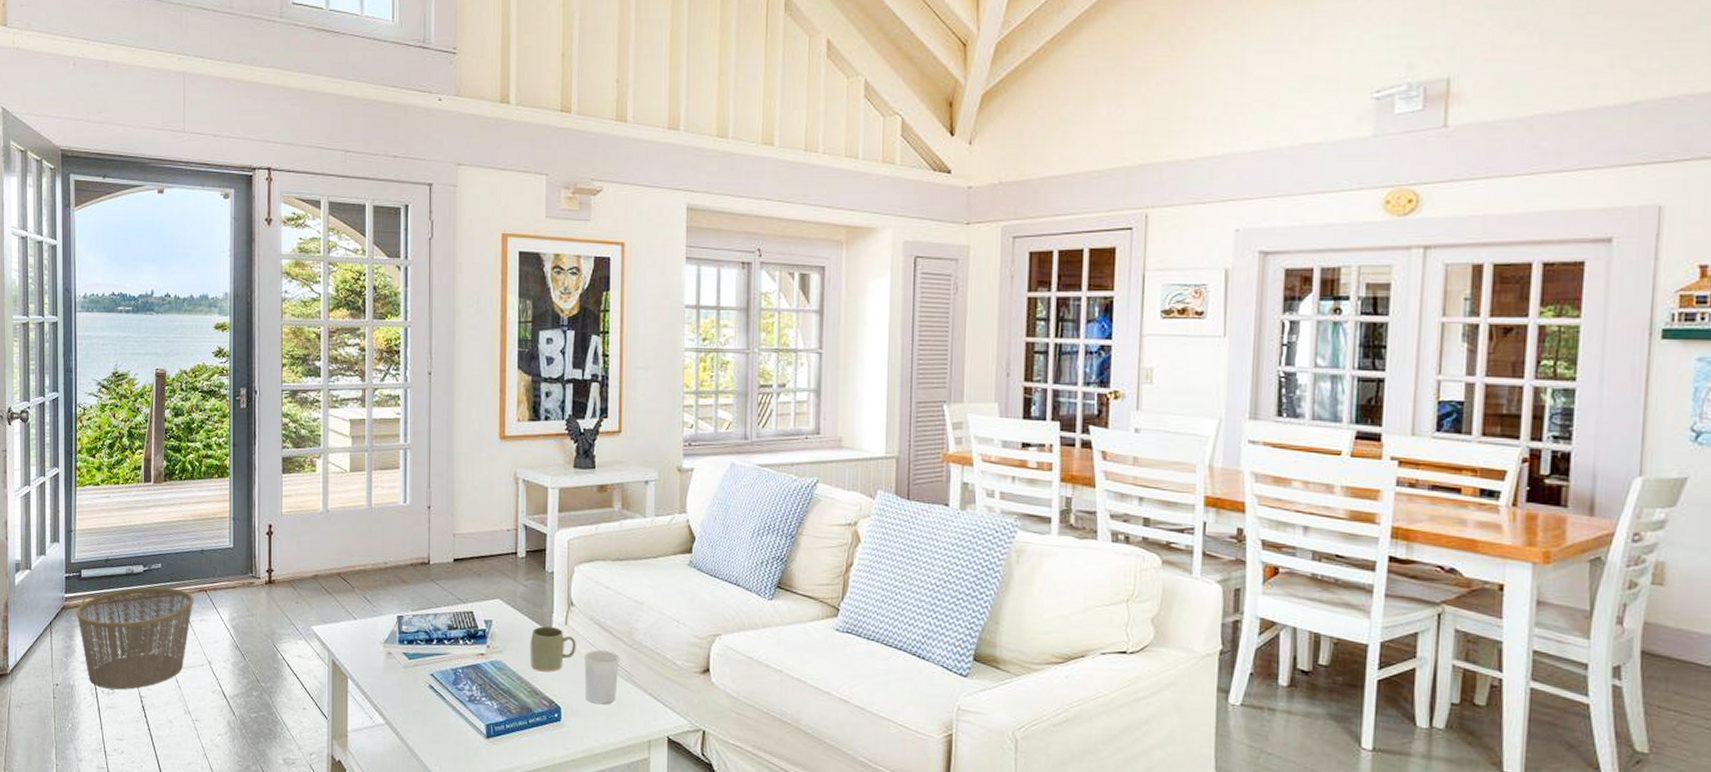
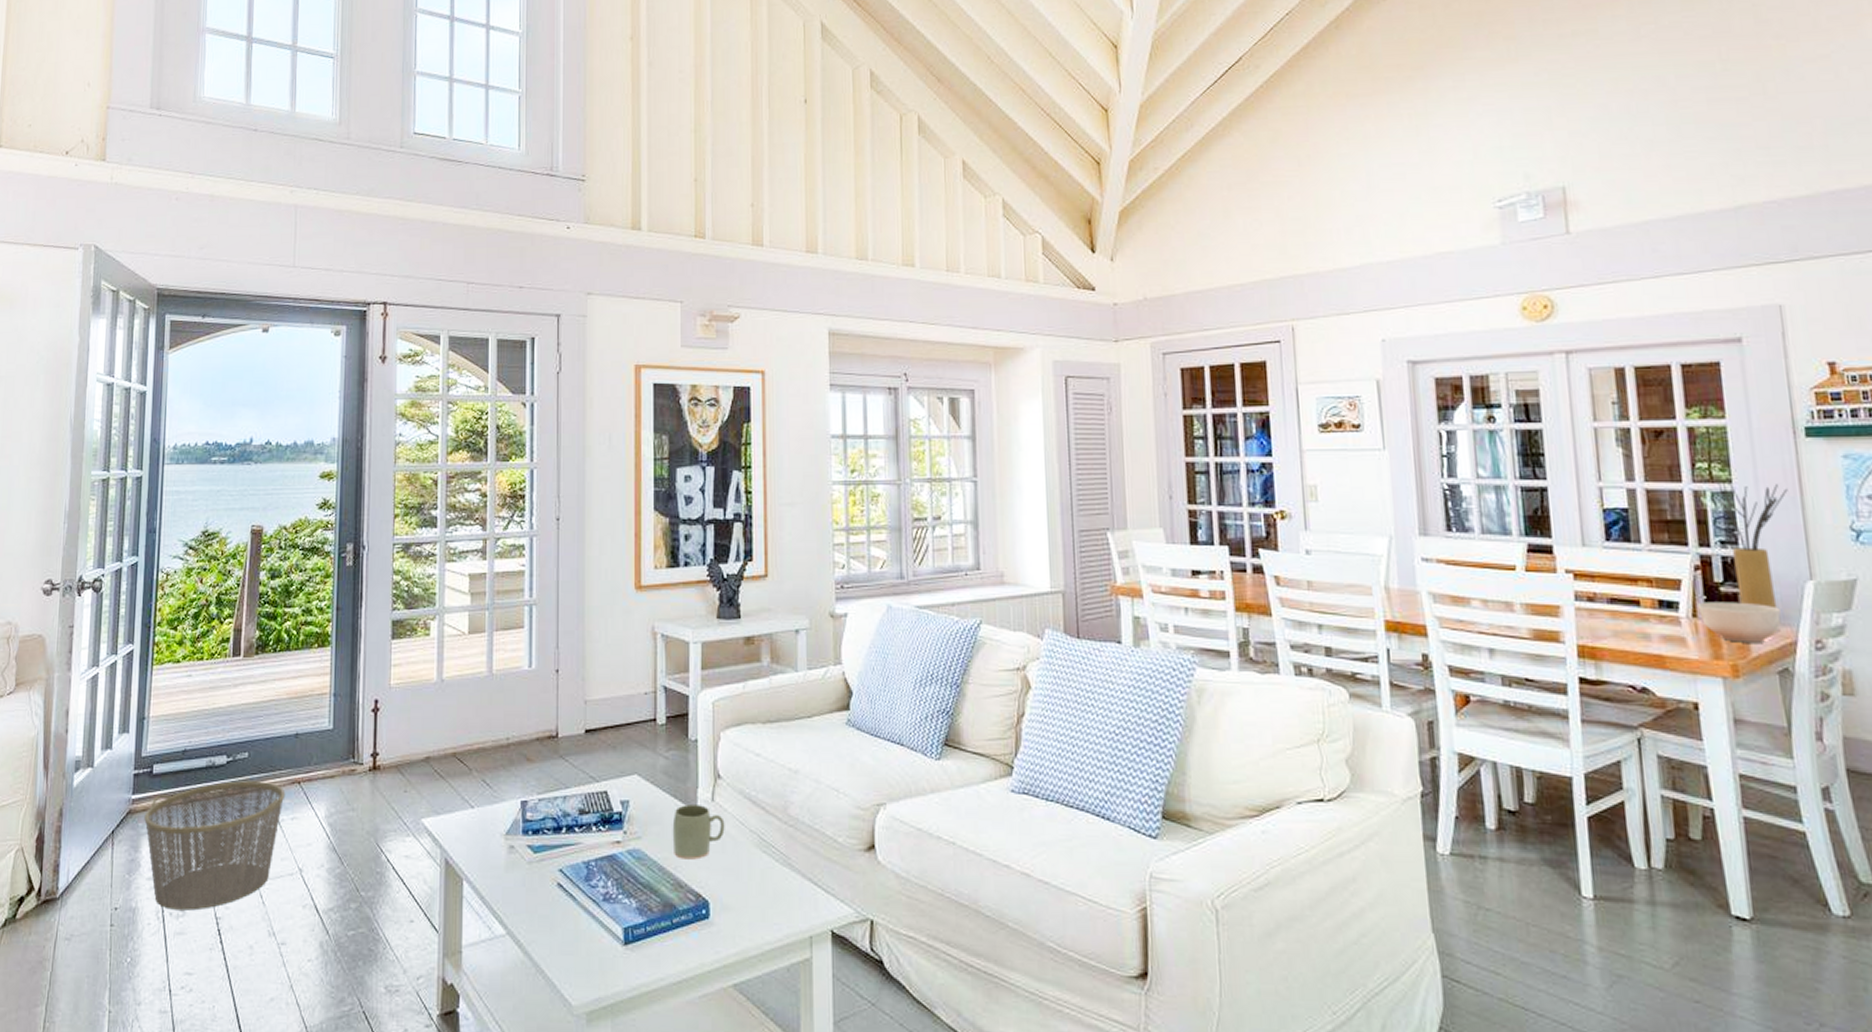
candle holder: present [584,650,619,705] -> none [734,829,774,895]
bowl: none [1518,492,1603,533] -> present [1696,602,1782,643]
vase: none [1557,376,1633,502] -> present [1717,478,1788,609]

